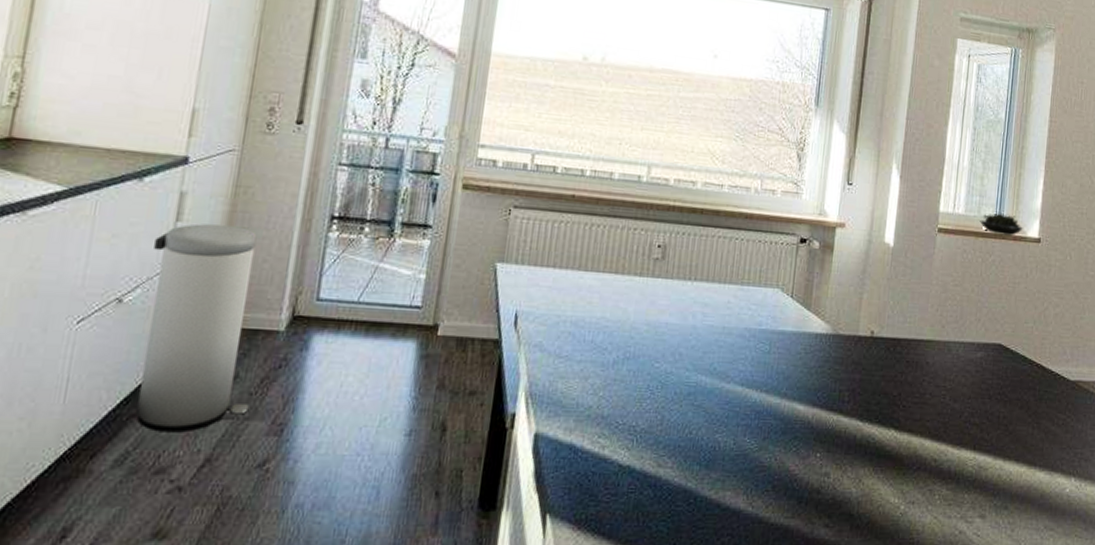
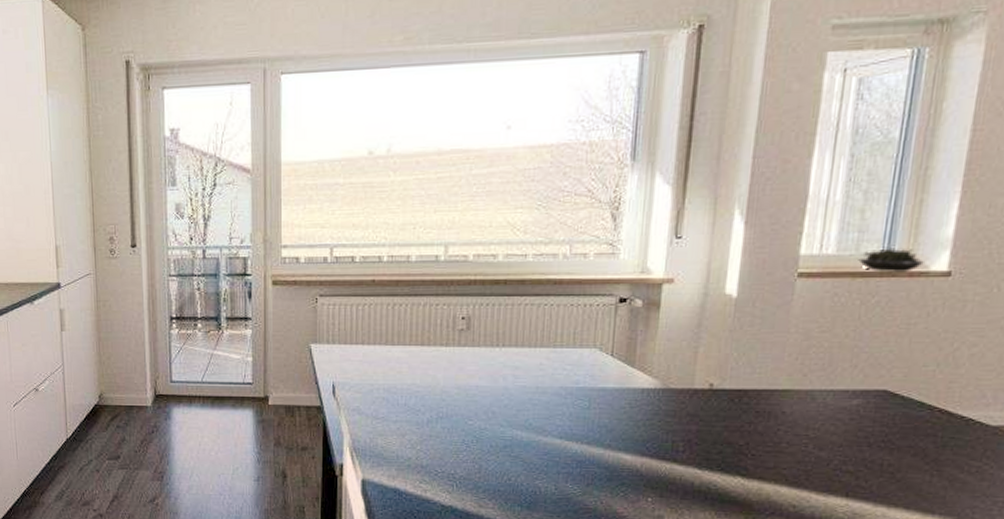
pedal bin: present [136,223,257,433] -> none [50,331,137,478]

